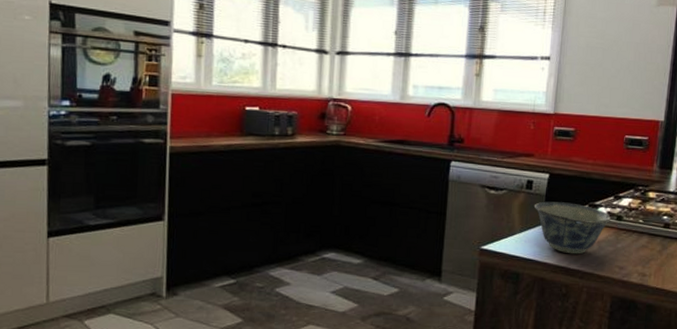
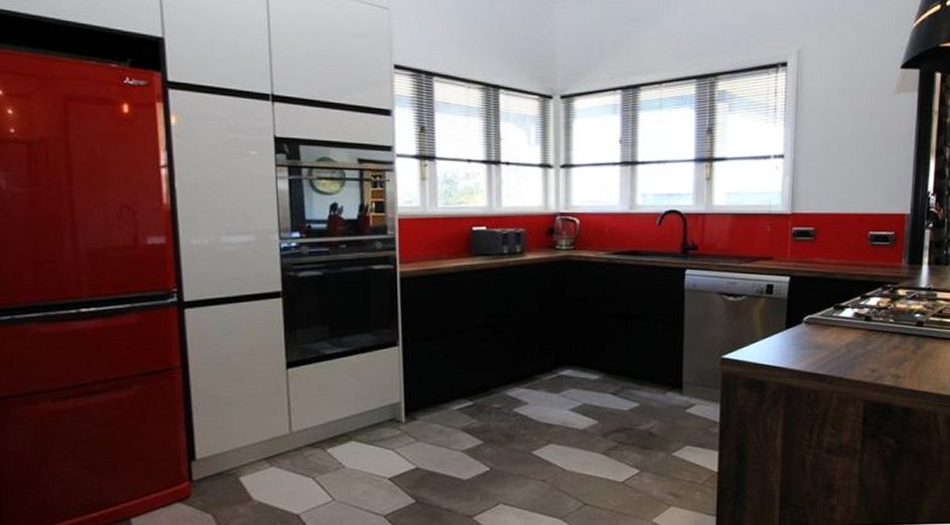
bowl: present [534,201,612,255] -> none [775,305,859,359]

